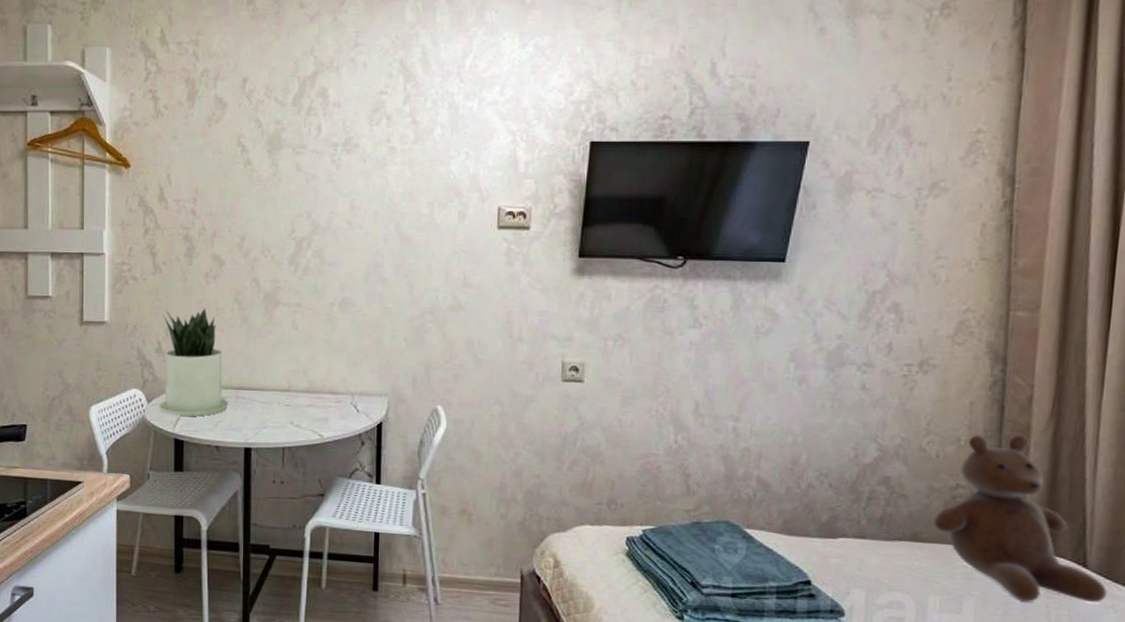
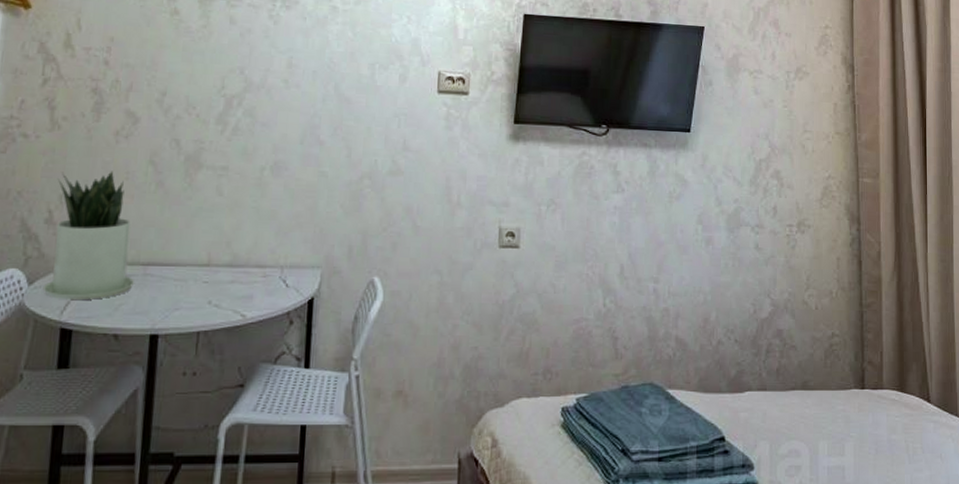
teddy bear: present [932,435,1107,603] -> none [817,286,946,438]

